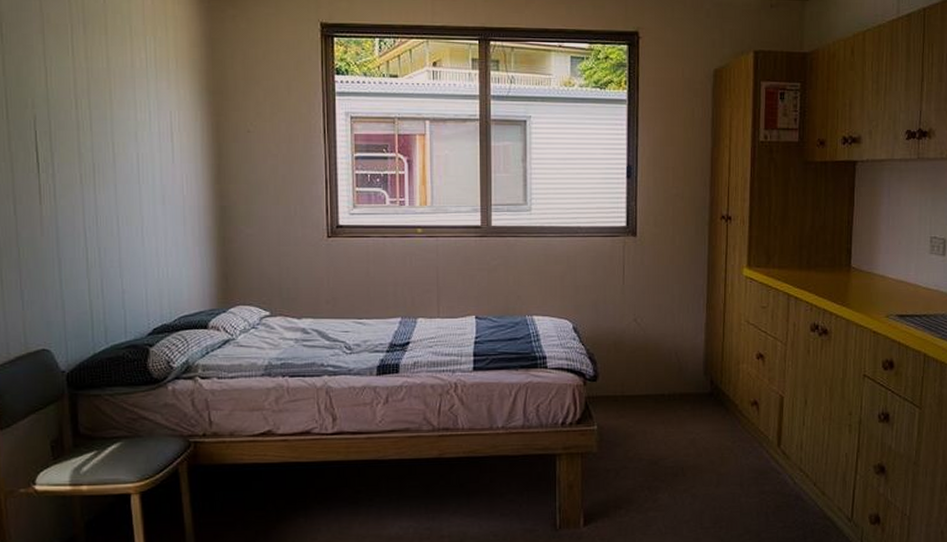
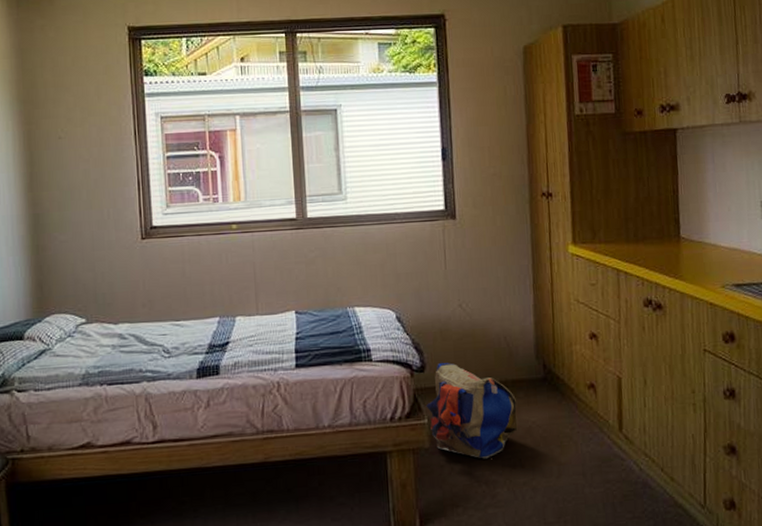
backpack: none [596,373,684,467] -> present [425,362,518,460]

